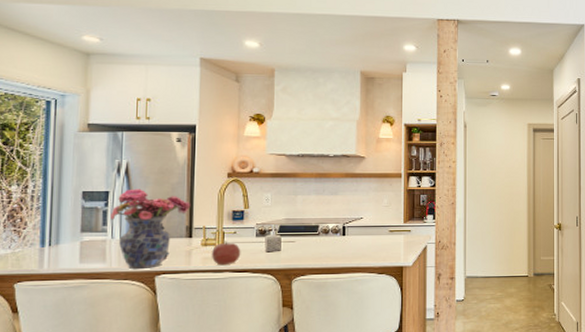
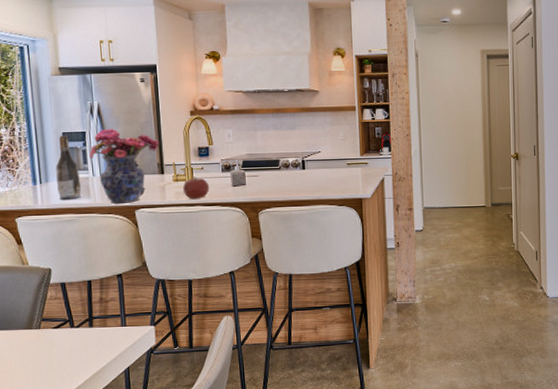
wine bottle: none [68,194,97,265] -> present [55,135,82,201]

